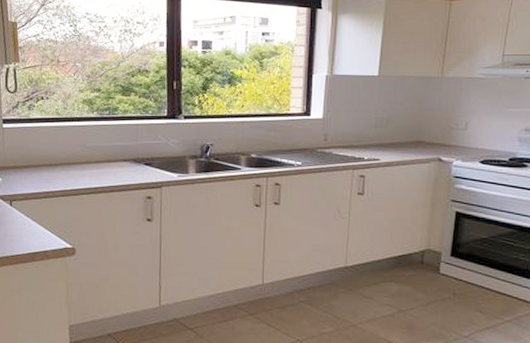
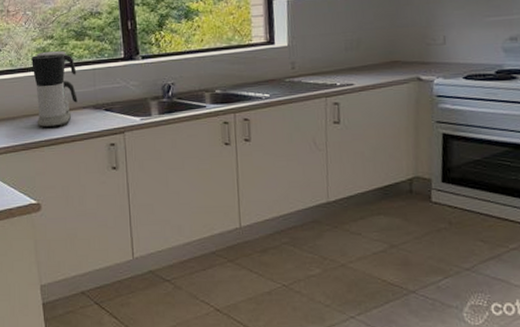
coffee maker: none [77,103,121,178] -> present [31,50,78,129]

